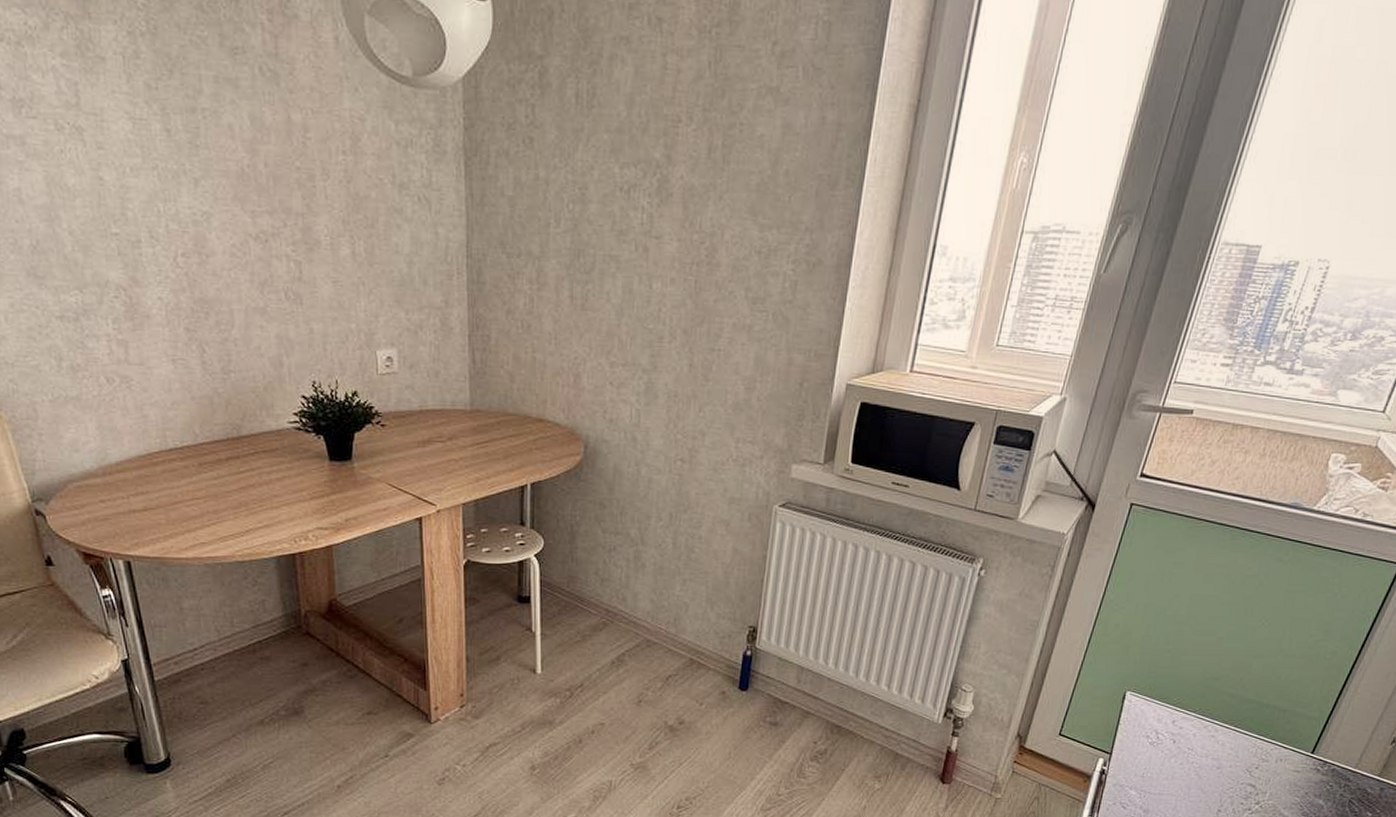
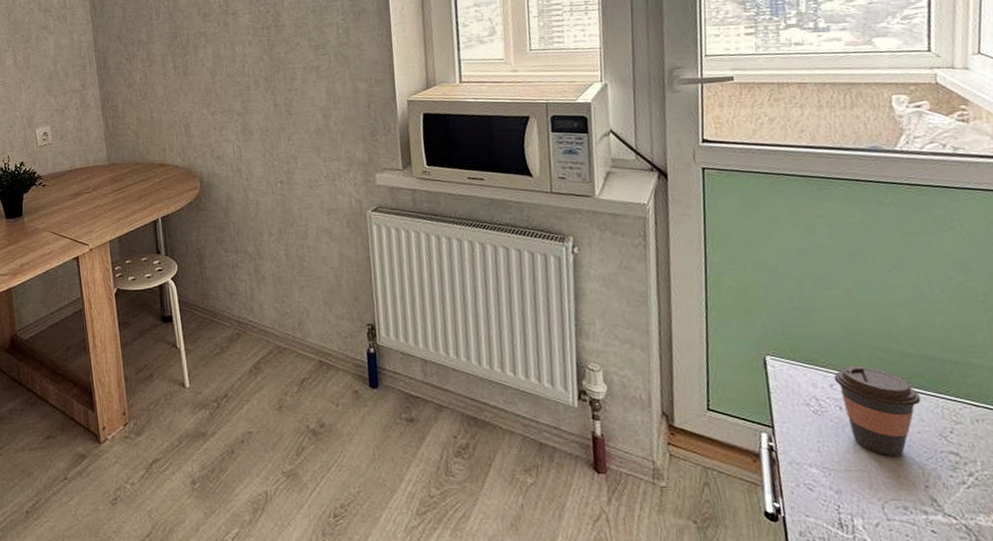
coffee cup: none [1175,706,1244,785] -> present [834,366,922,456]

